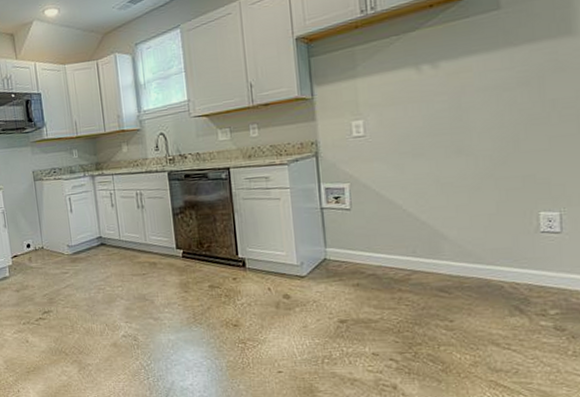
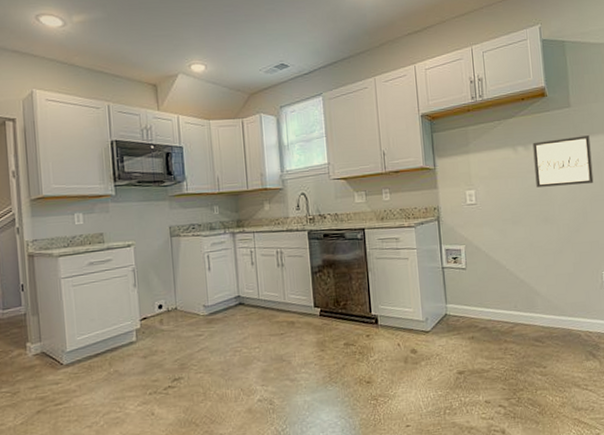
wall art: none [443,43,532,113] -> present [532,135,594,188]

